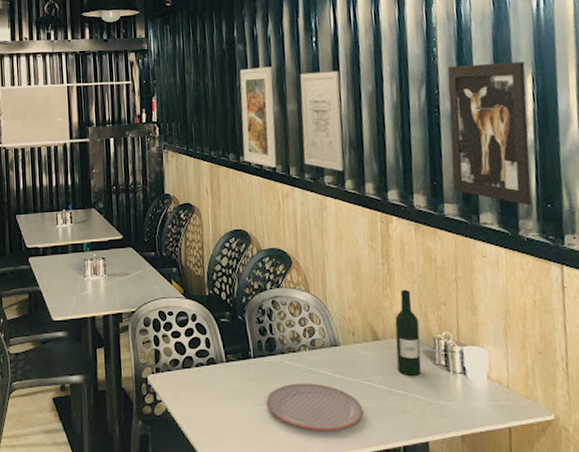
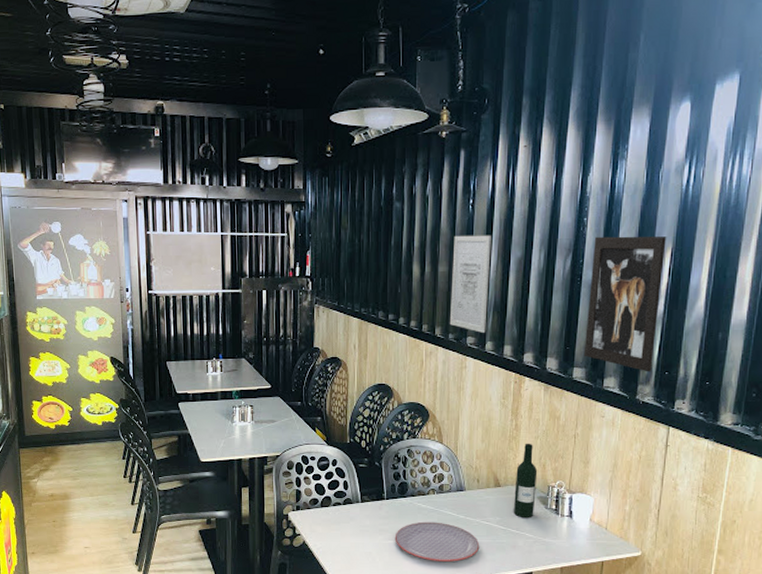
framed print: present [239,66,277,168] -> none [392,227,427,327]

